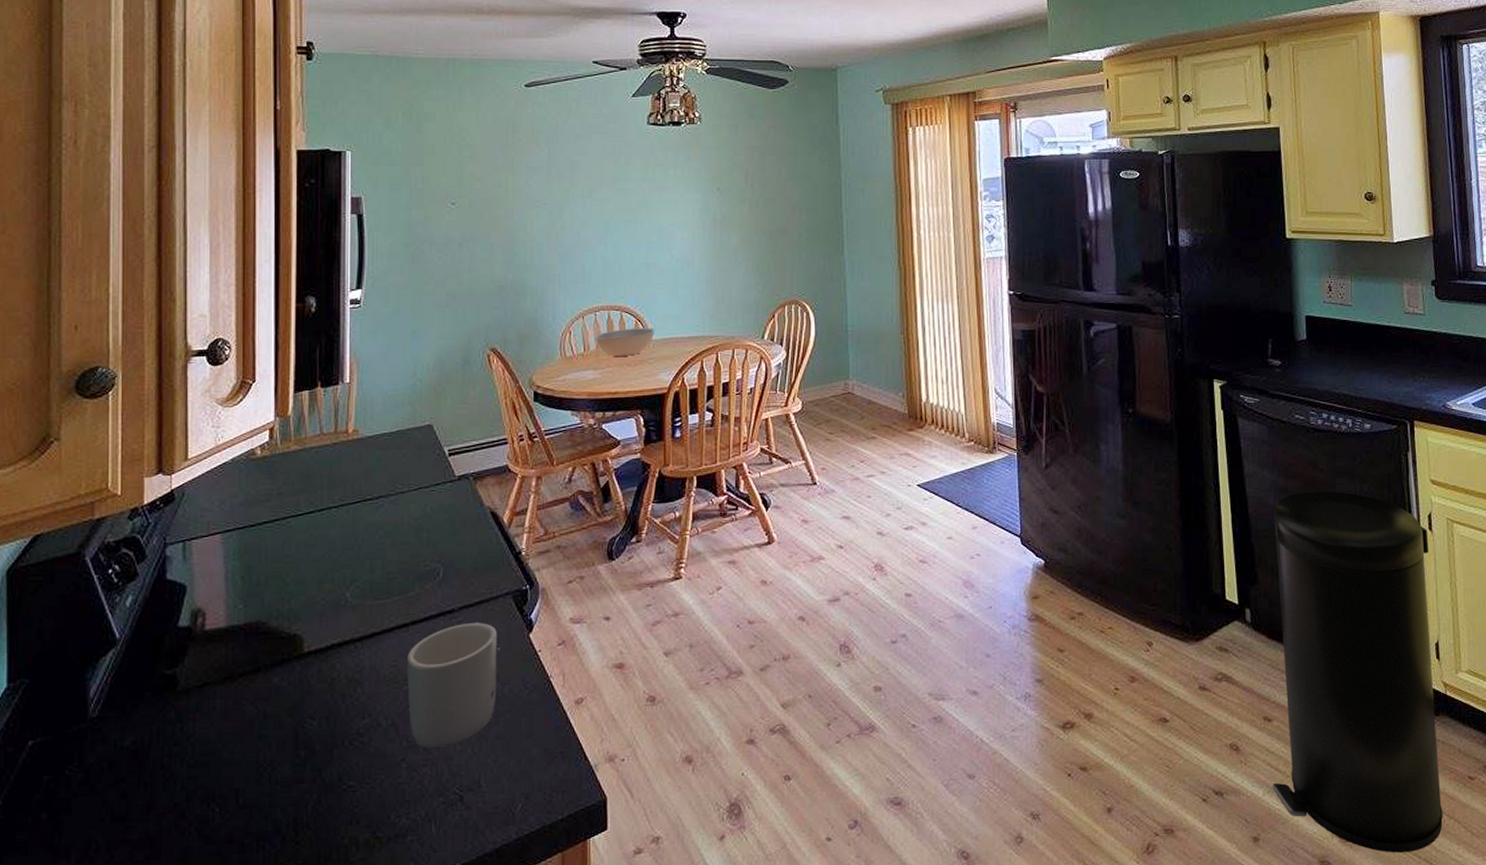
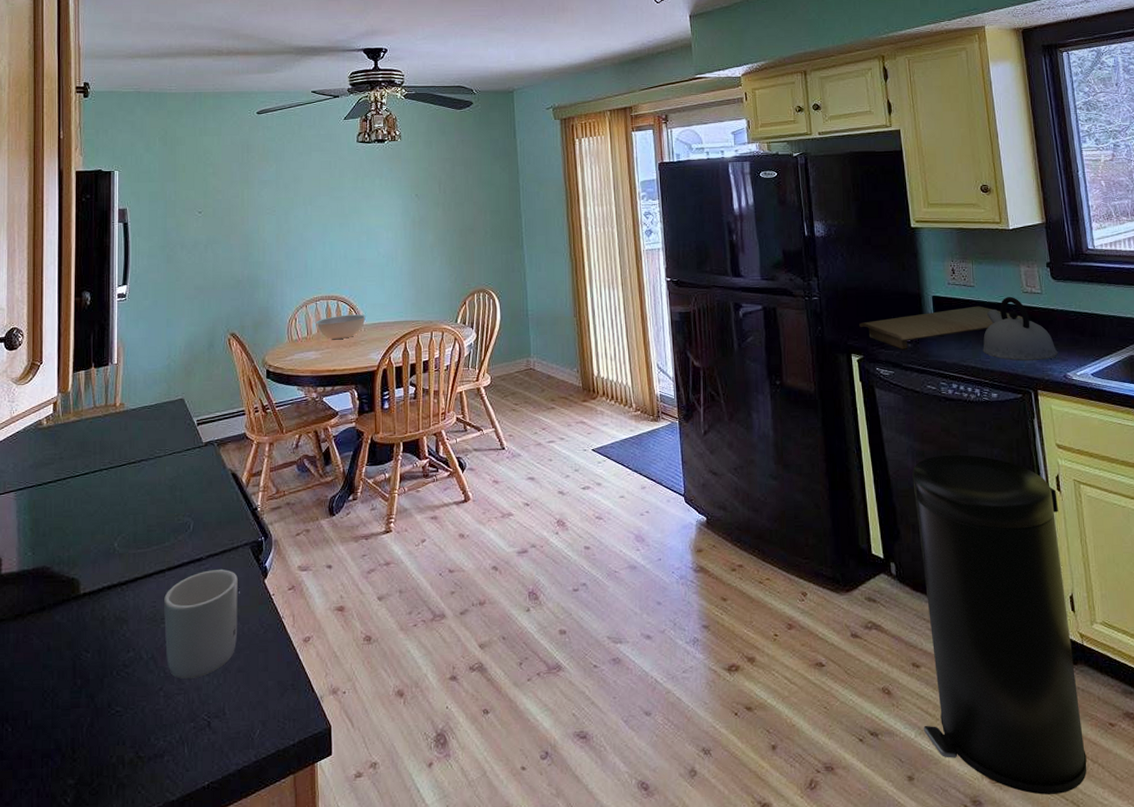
cutting board: none [1224,327,1403,376] -> present [859,306,1023,350]
kettle: none [1357,318,1438,389] -> present [983,297,1058,361]

